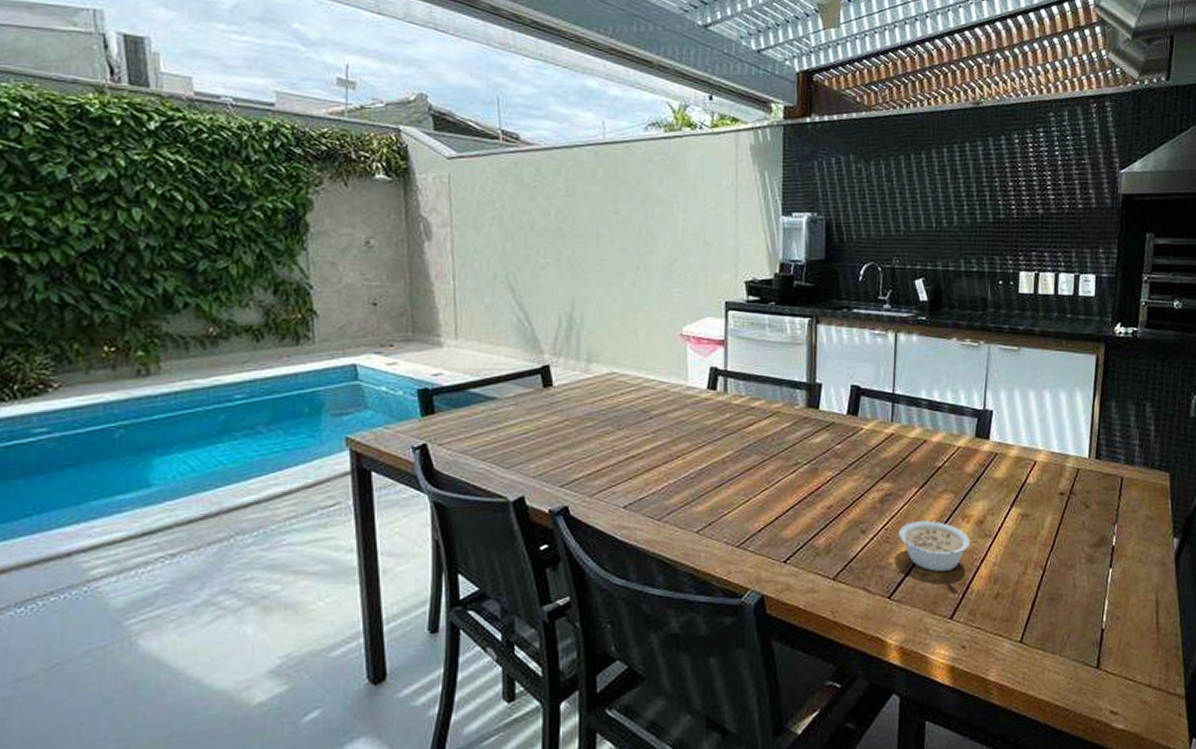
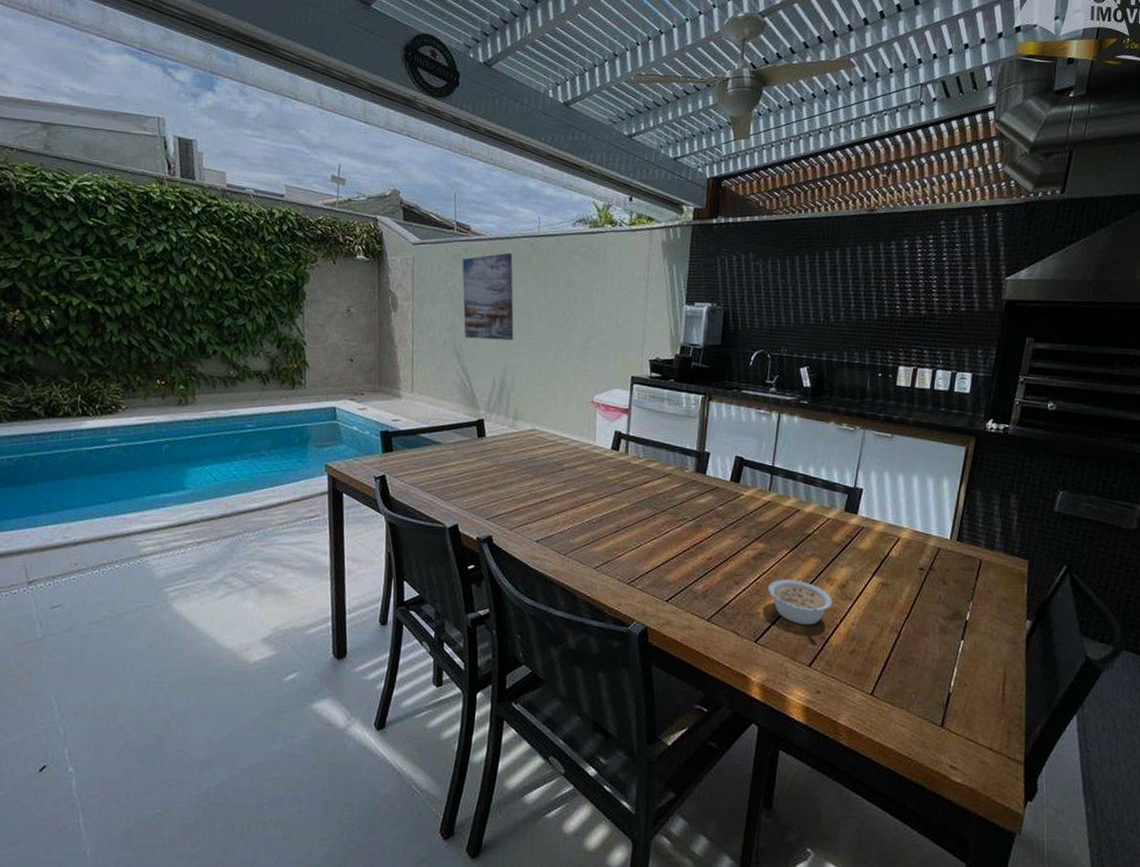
wall art: none [511,164,581,268] -> present [462,252,514,341]

